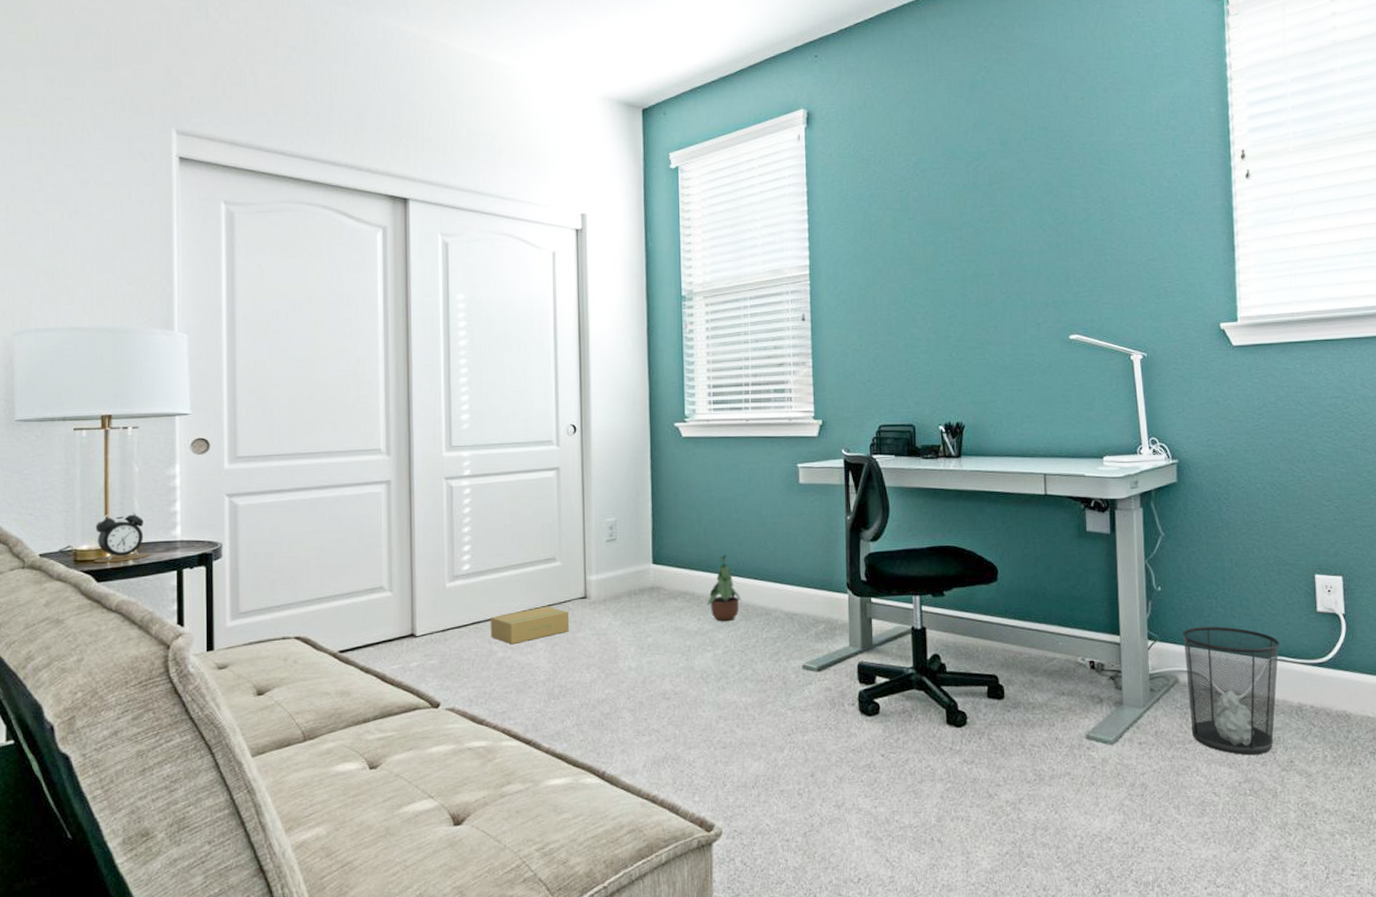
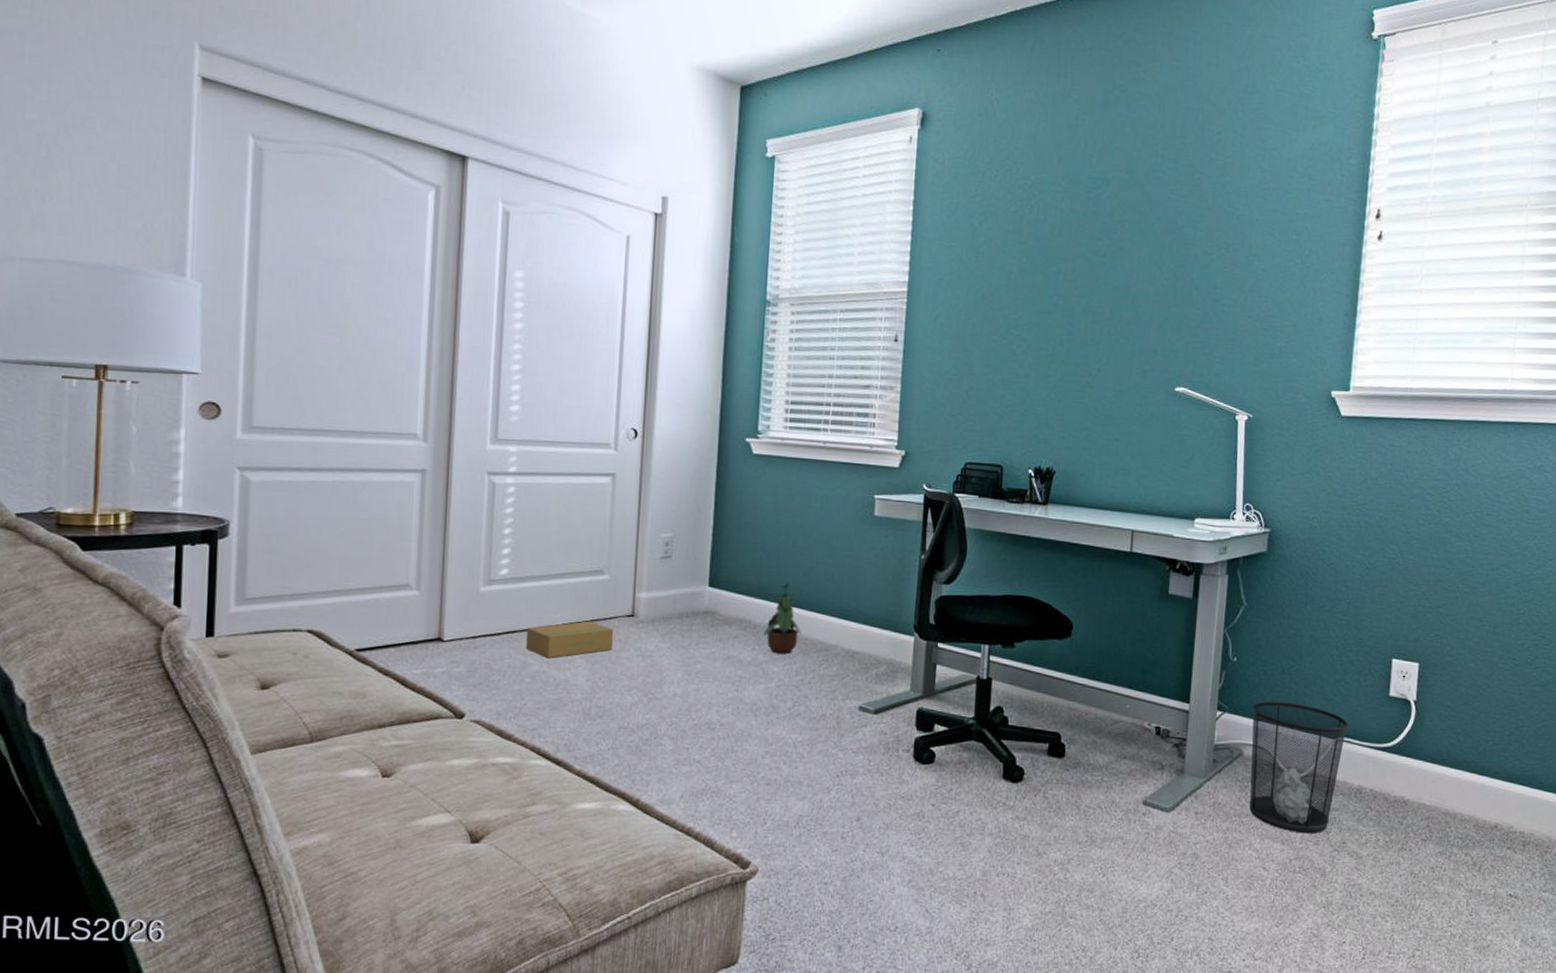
alarm clock: present [94,511,151,563] -> none [80,474,147,531]

